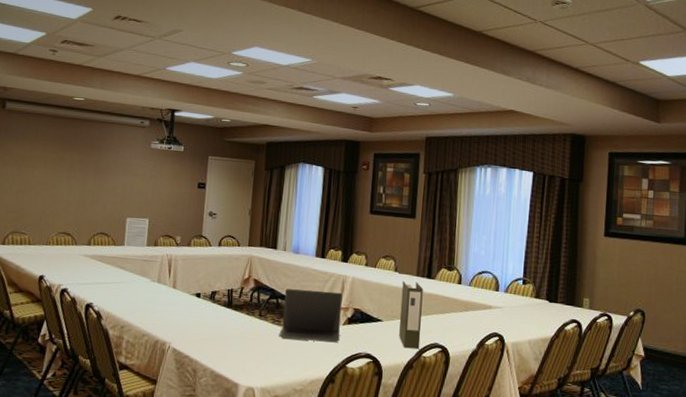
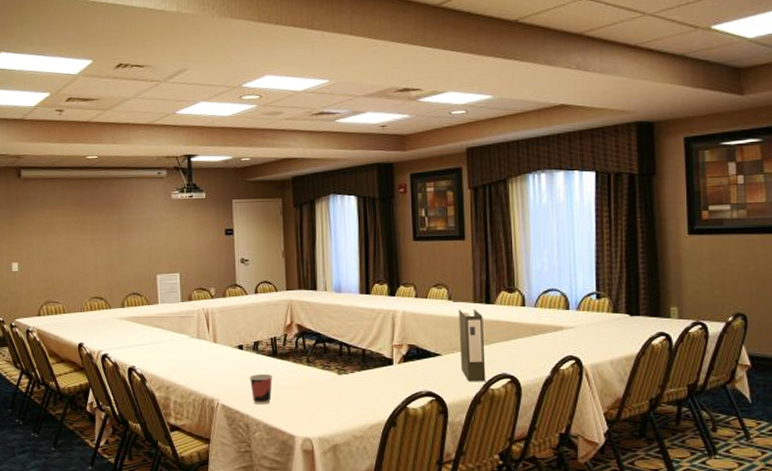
cup: none [202,322,225,352] -> present [249,373,273,405]
laptop computer: present [279,289,343,343] -> none [331,329,397,383]

